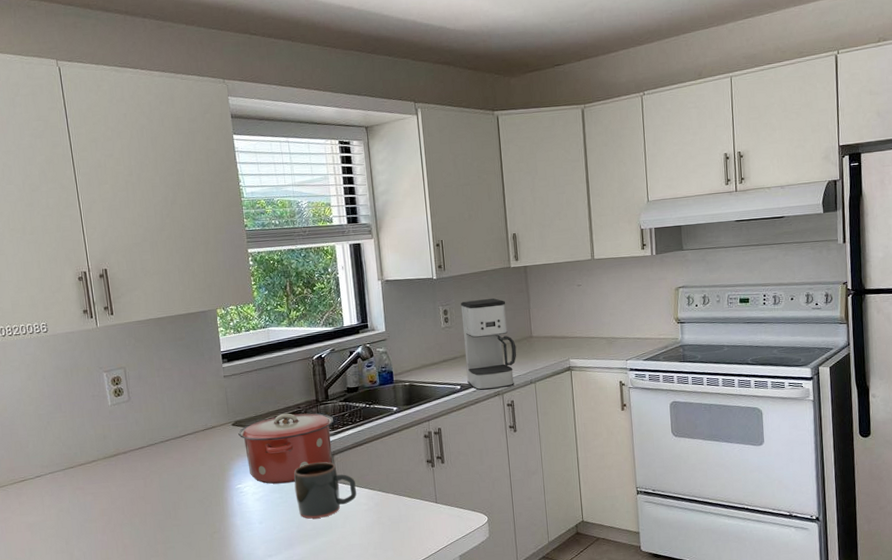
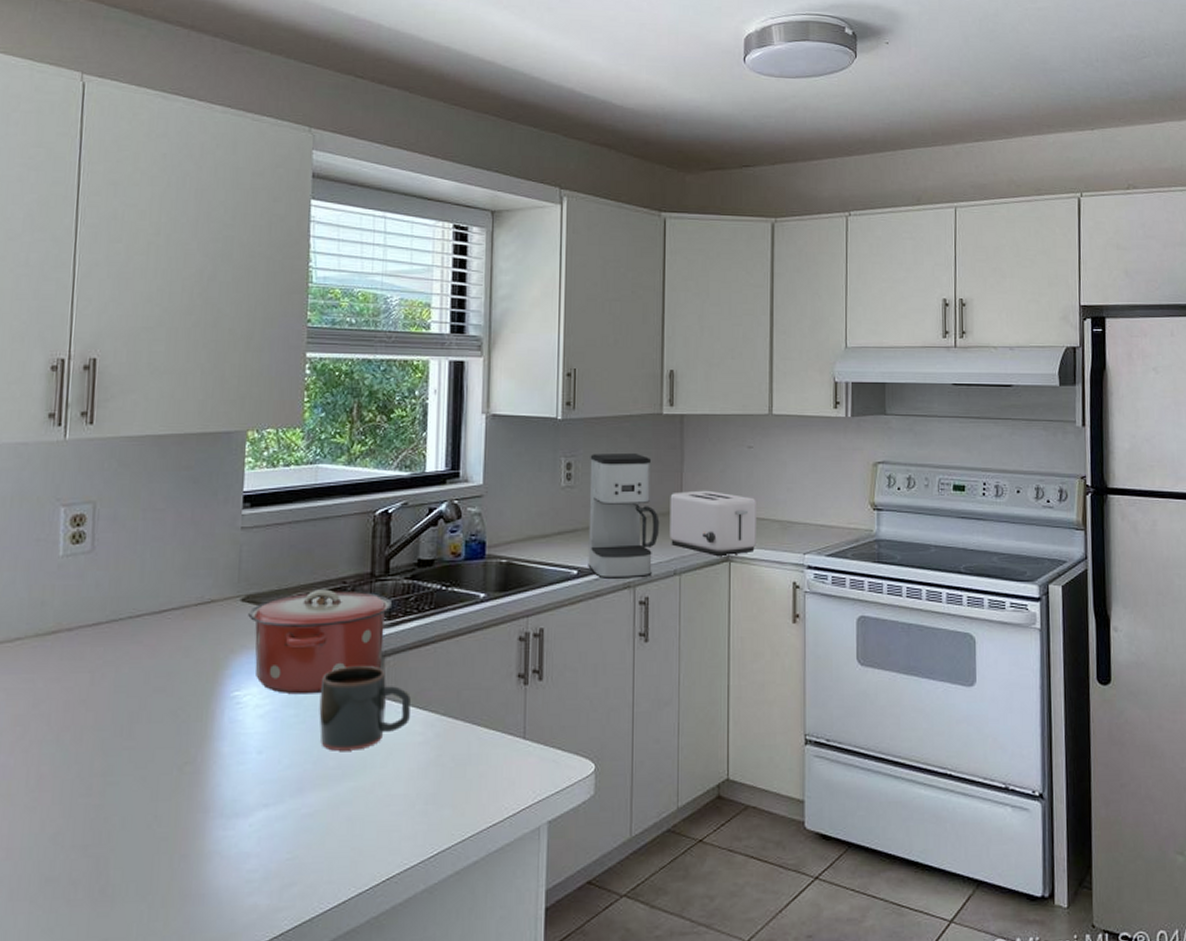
toaster: none [522,320,590,367] -> present [669,490,758,555]

